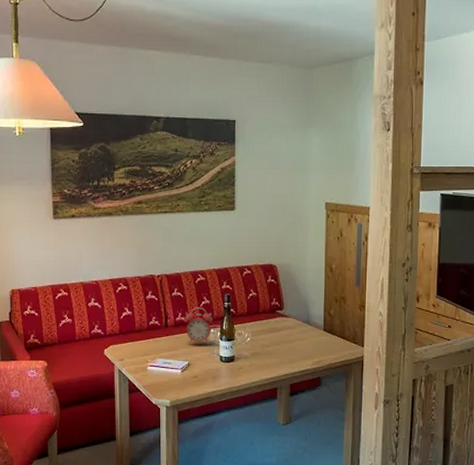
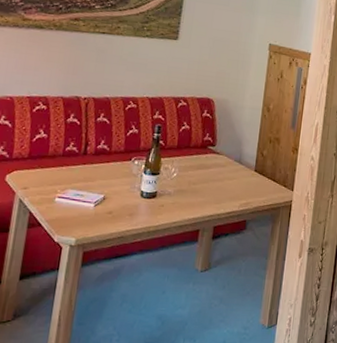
alarm clock: present [184,307,213,345] -> none [106,136,139,178]

